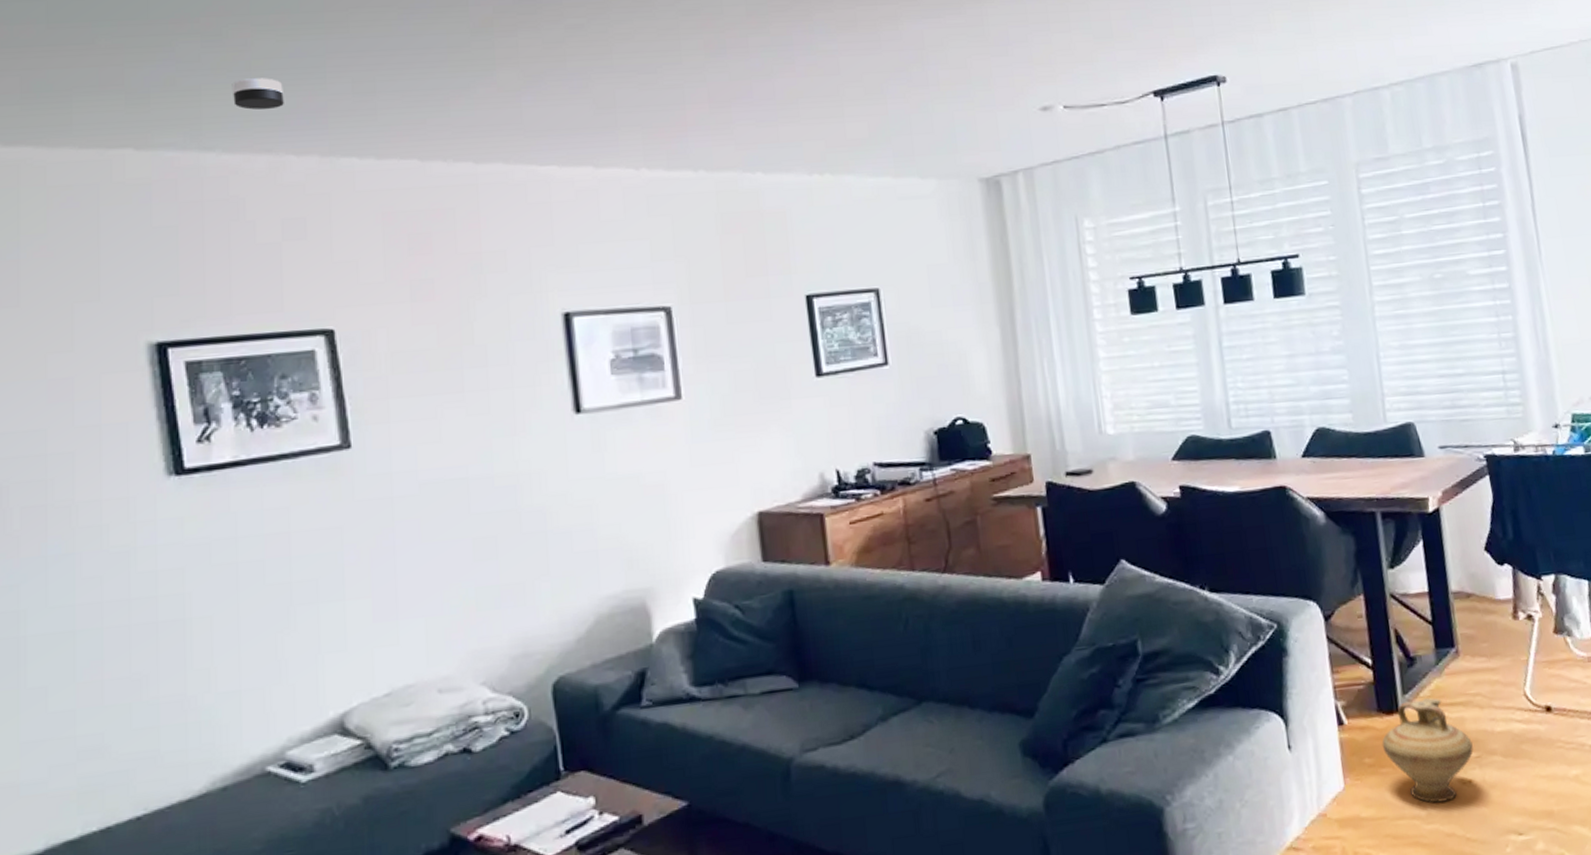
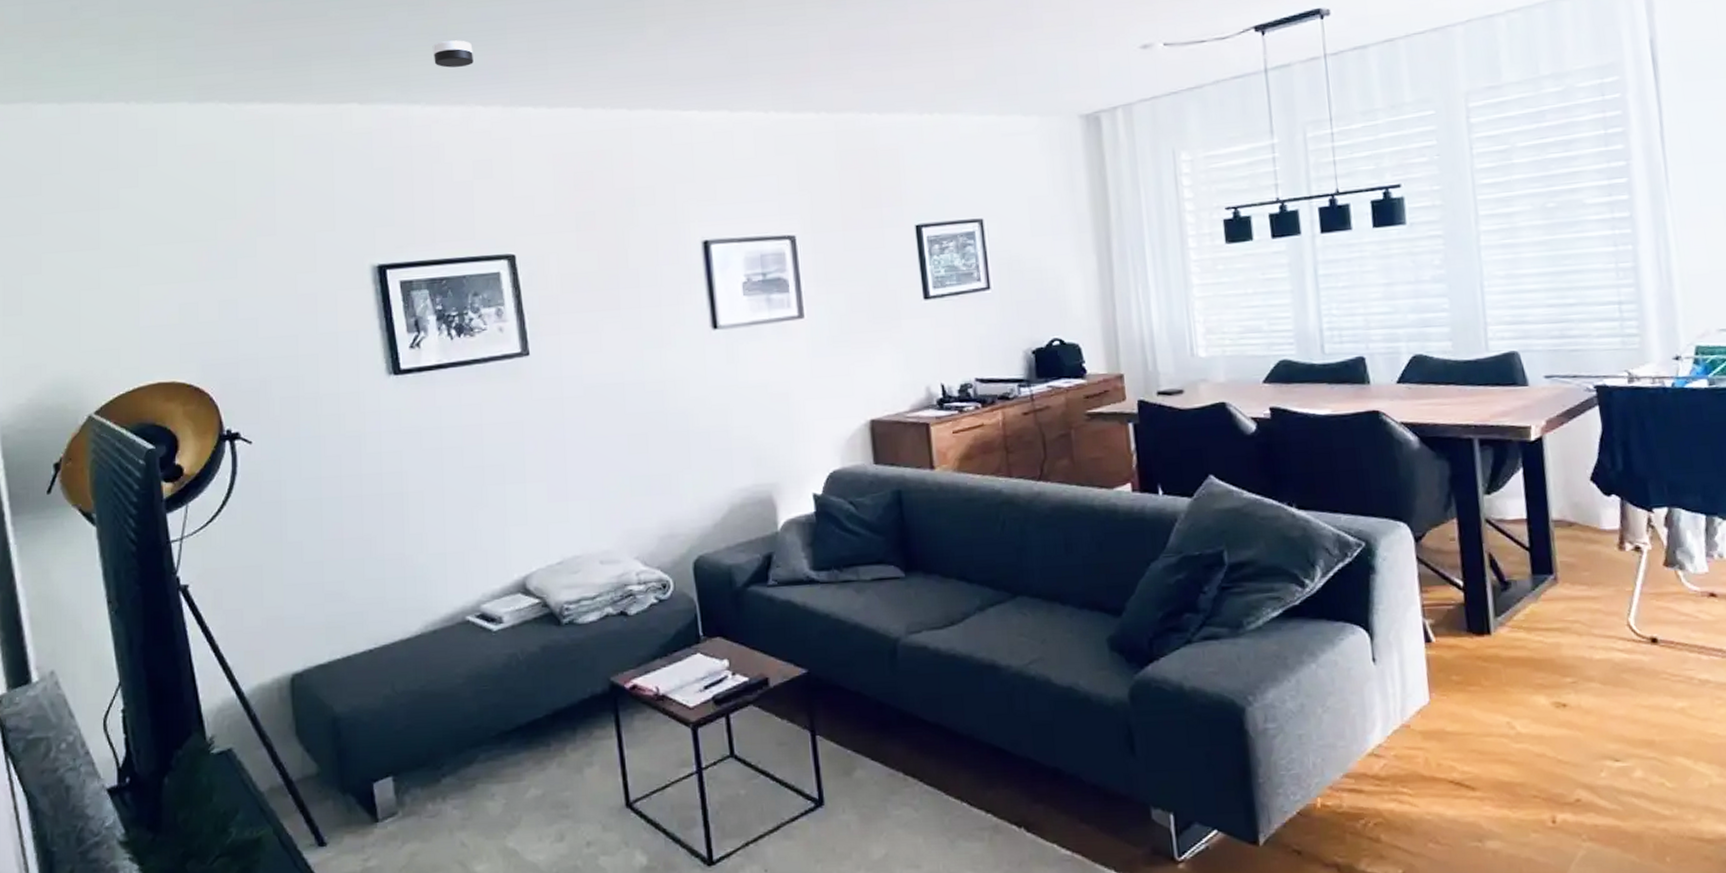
ceramic jug: present [1381,698,1474,803] -> none [1470,622,1569,724]

